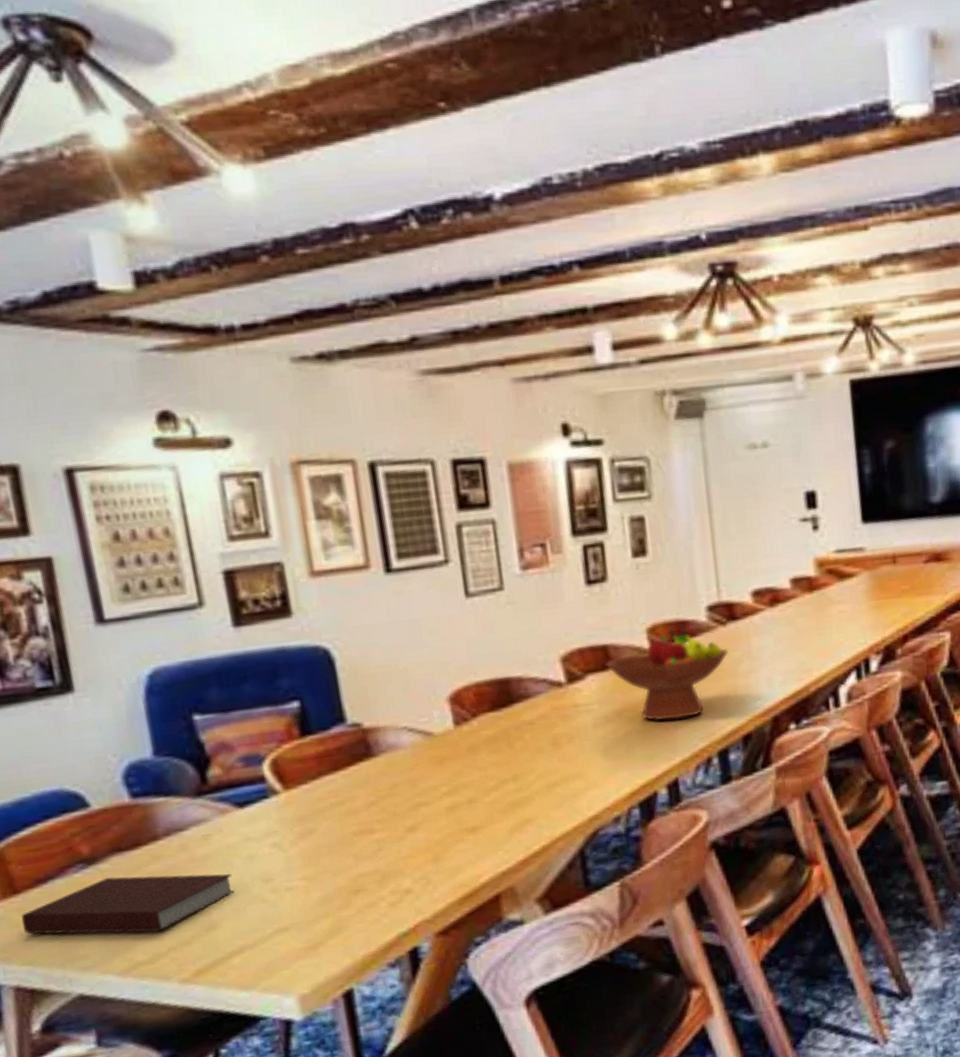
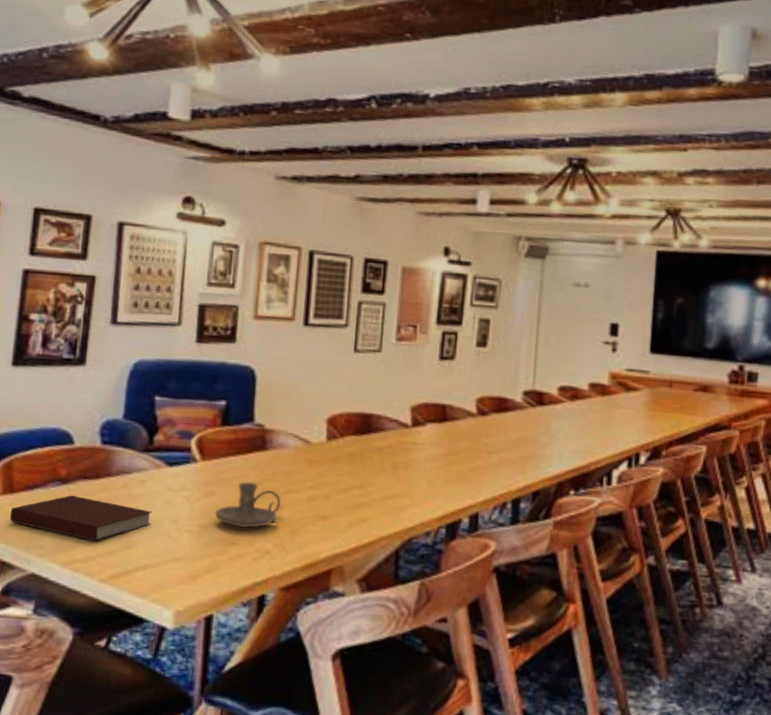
candle holder: none [321,803,412,870] -> present [214,481,282,529]
fruit bowl: present [605,629,729,722] -> none [442,403,533,470]

